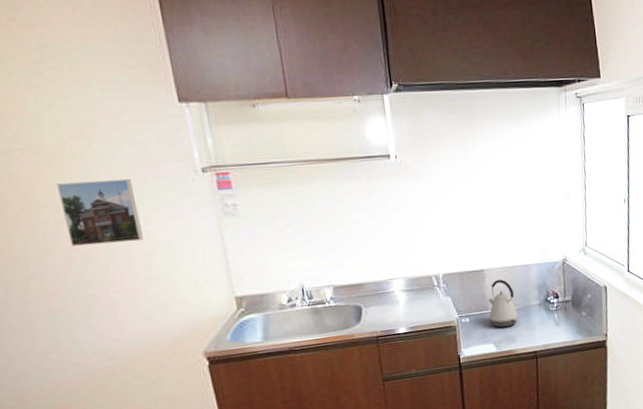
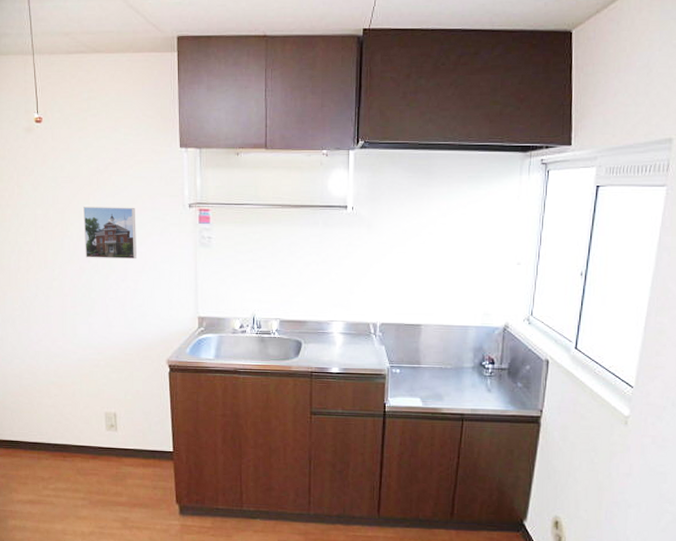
kettle: present [488,279,518,328] -> none [419,337,450,384]

